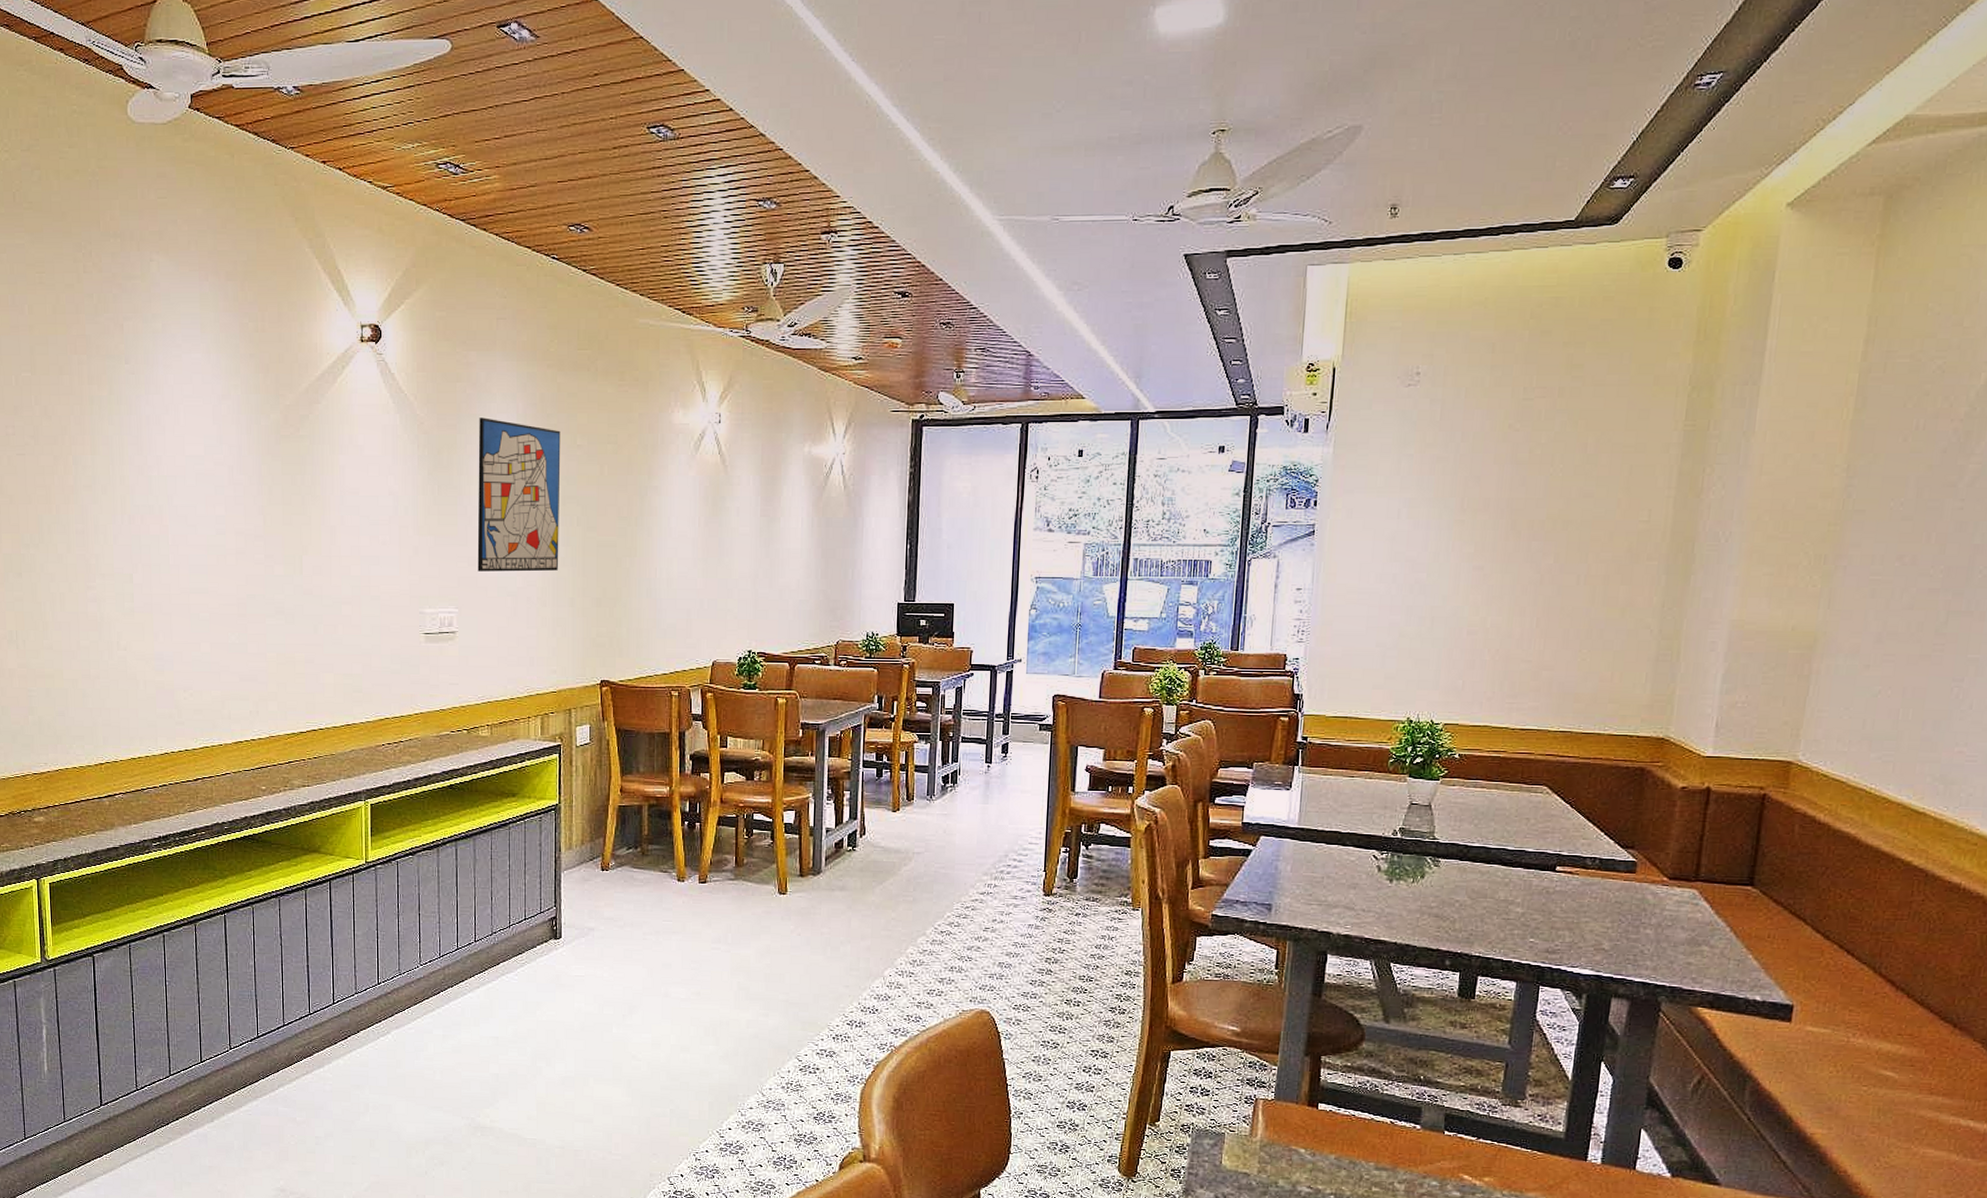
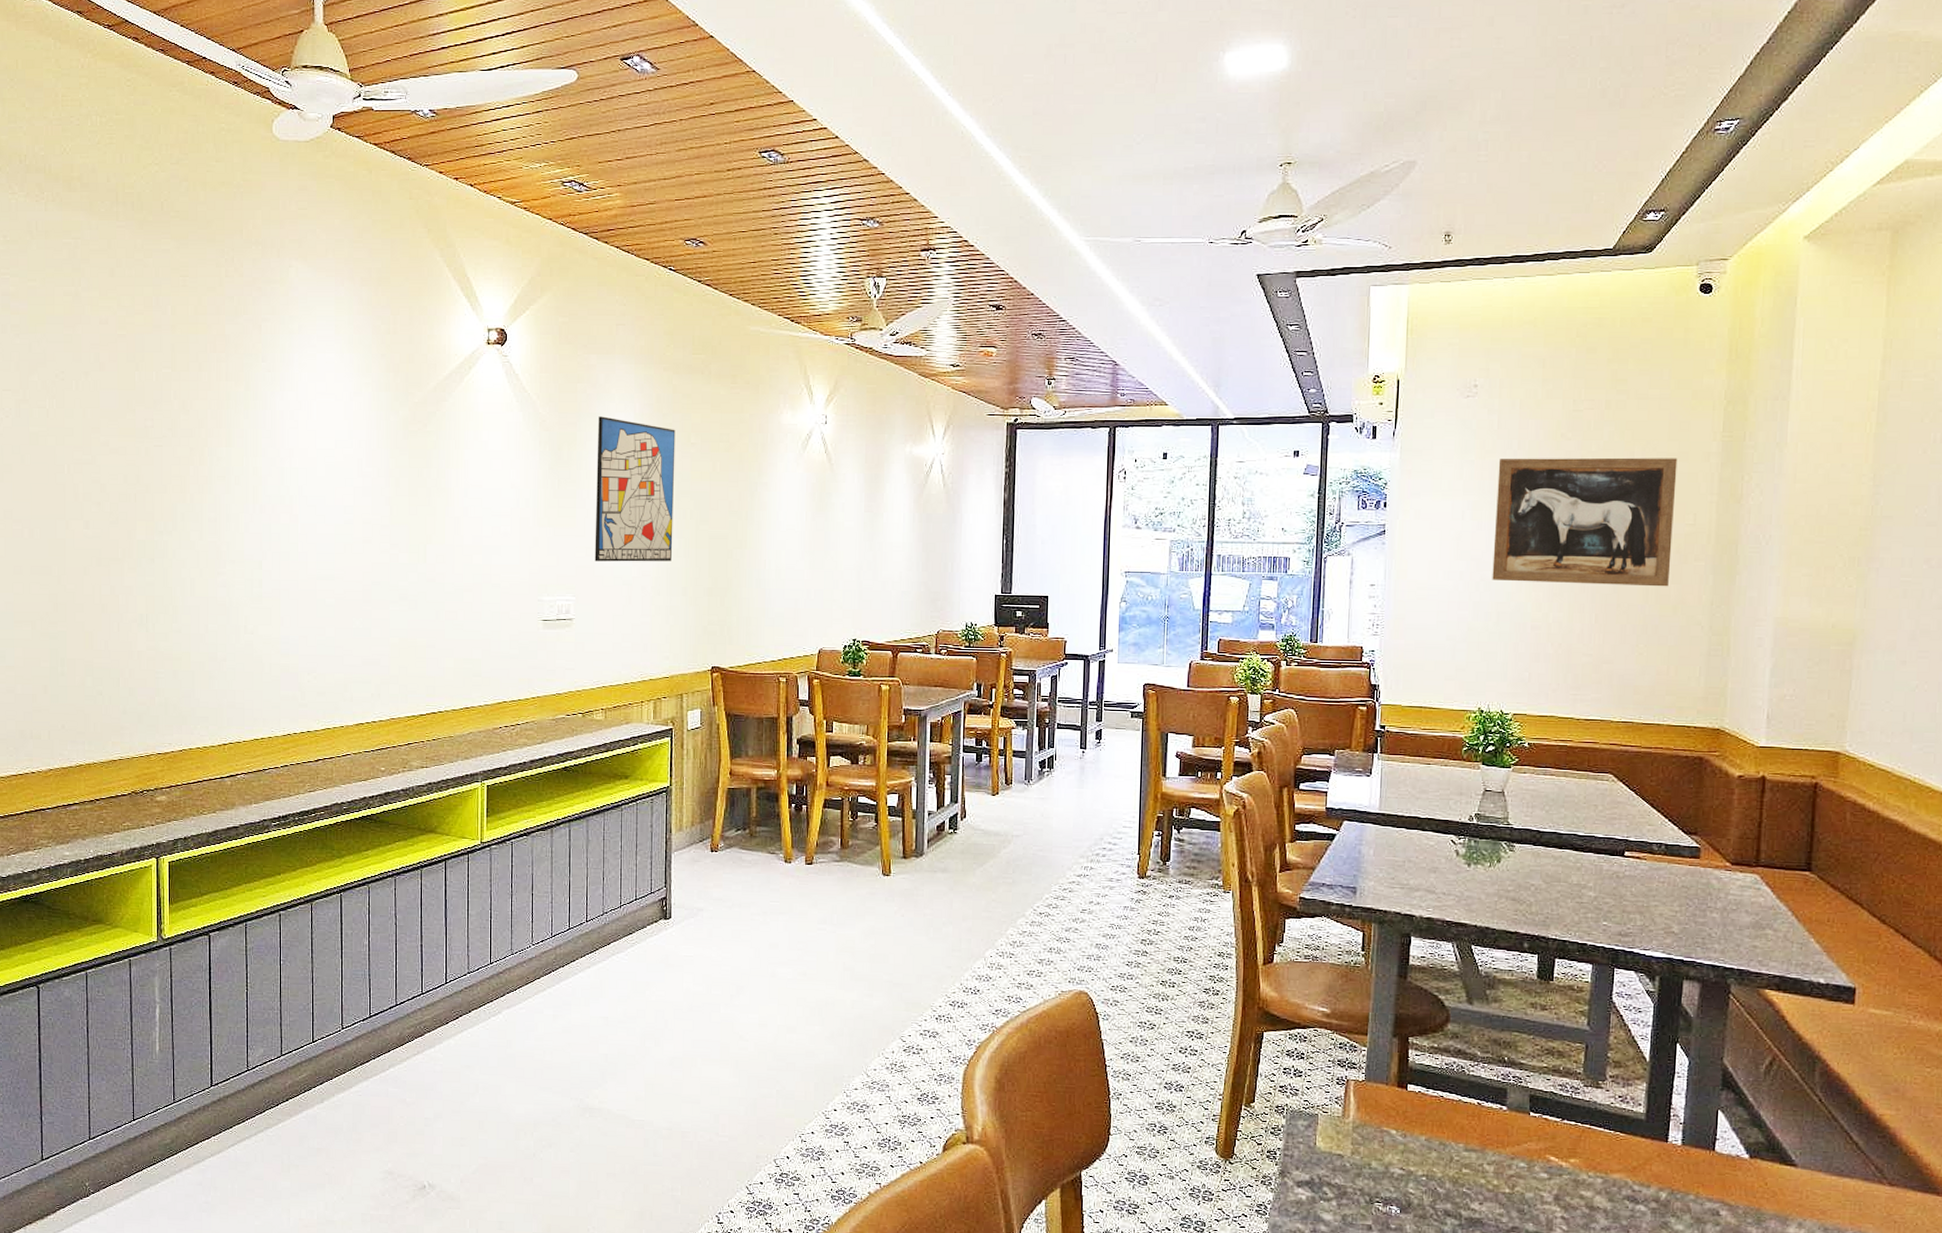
wall art: none [1427,449,1634,588] -> present [1492,457,1678,587]

